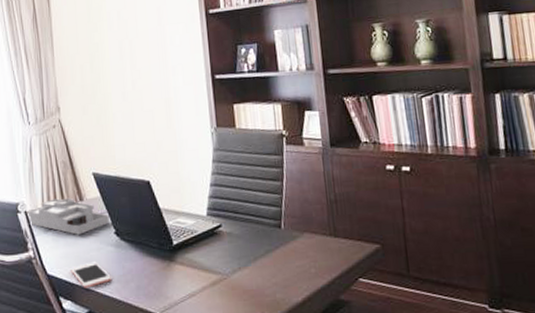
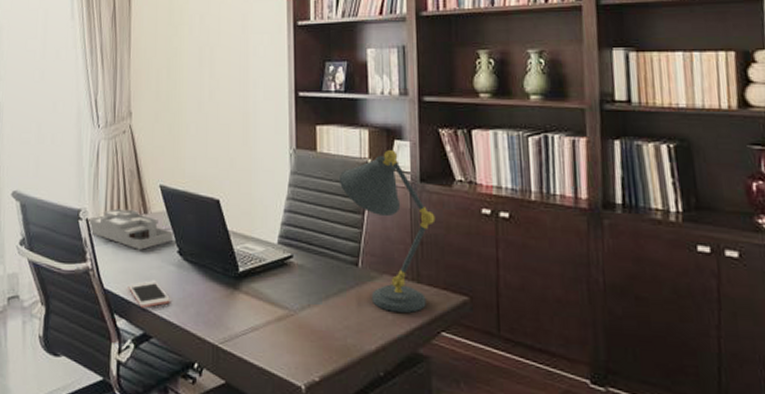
desk lamp: none [257,121,347,266] -> present [338,150,436,313]

